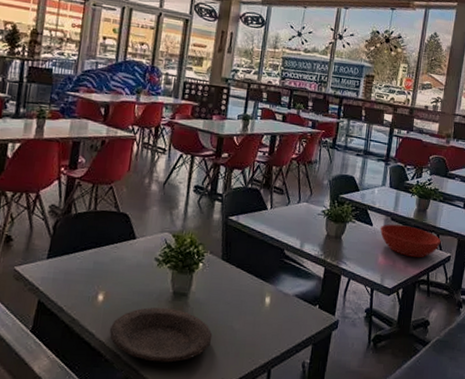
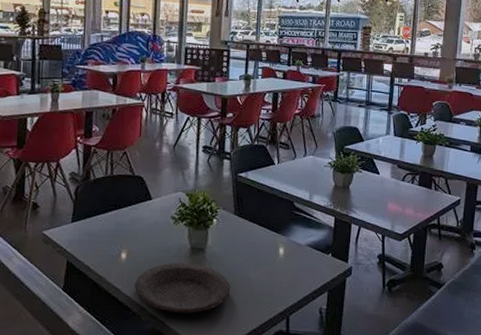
bowl: present [380,224,441,258] -> none [387,171,450,203]

